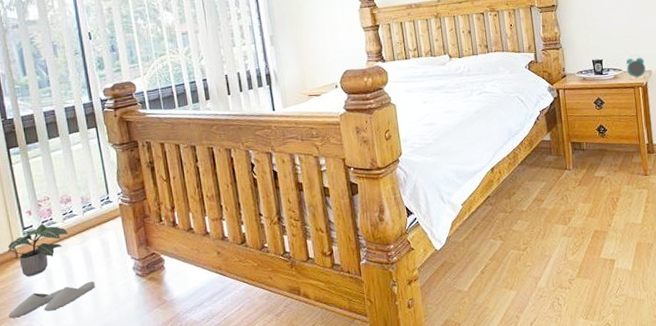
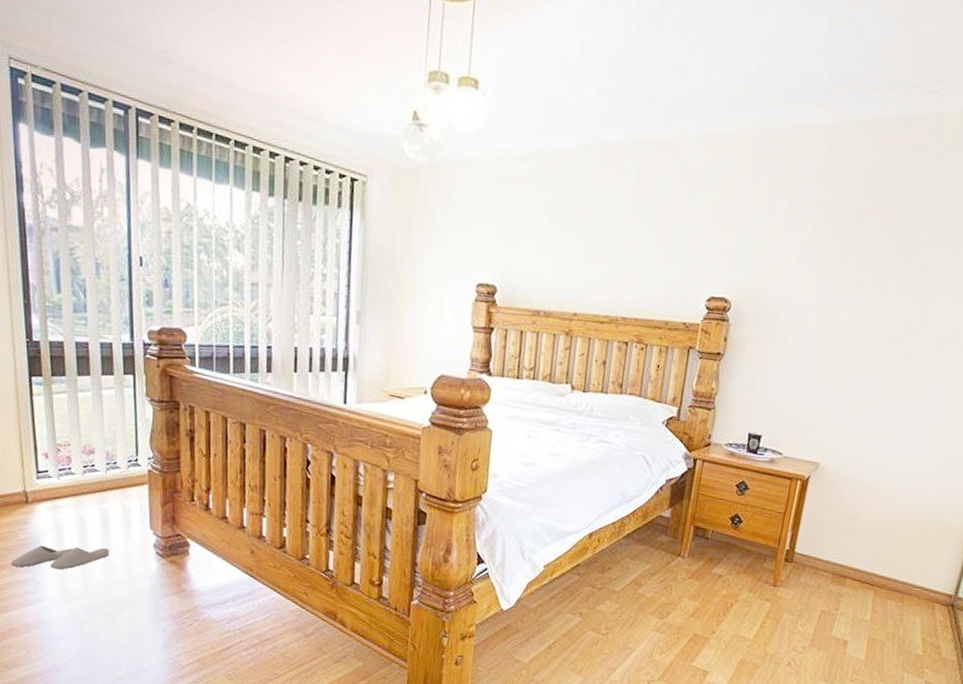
potted plant: present [8,223,68,277] -> none [18,471,87,527]
alarm clock: present [625,54,646,80] -> none [788,438,815,472]

